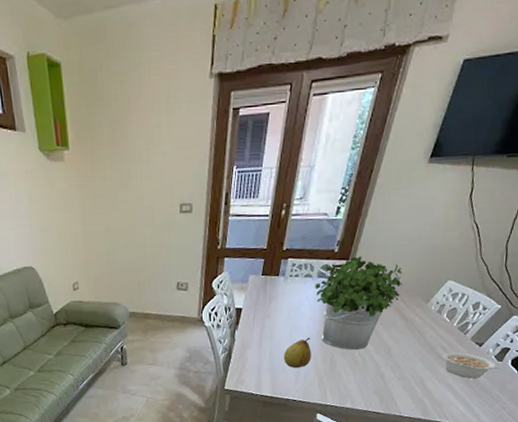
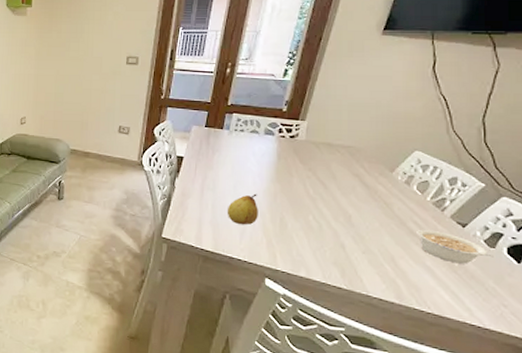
potted plant: present [314,256,403,350] -> none [261,117,362,213]

